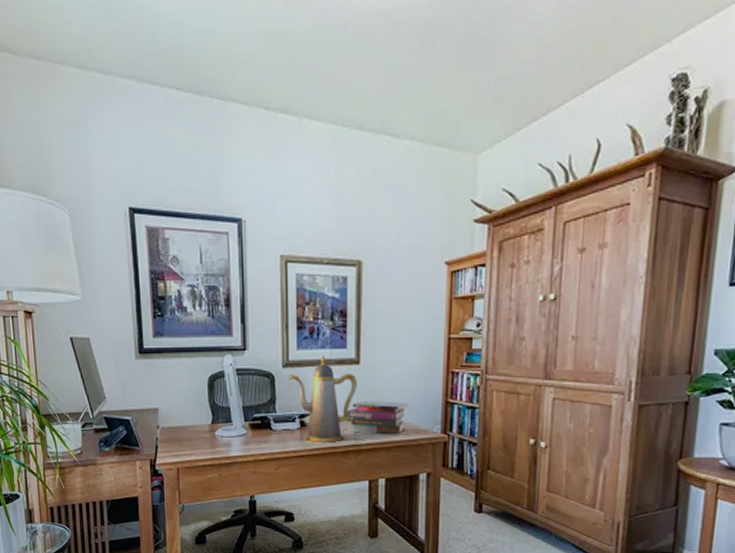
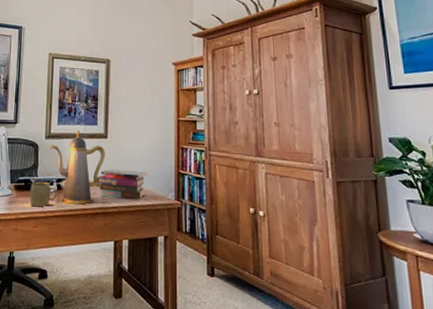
mug: none [268,418,300,447] -> present [29,181,57,207]

